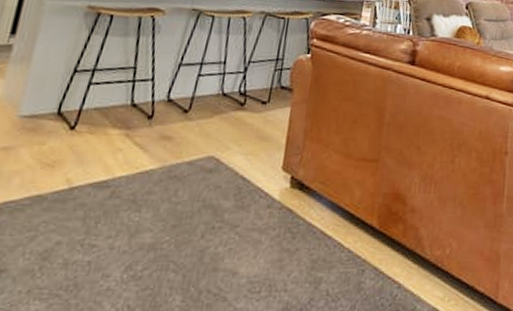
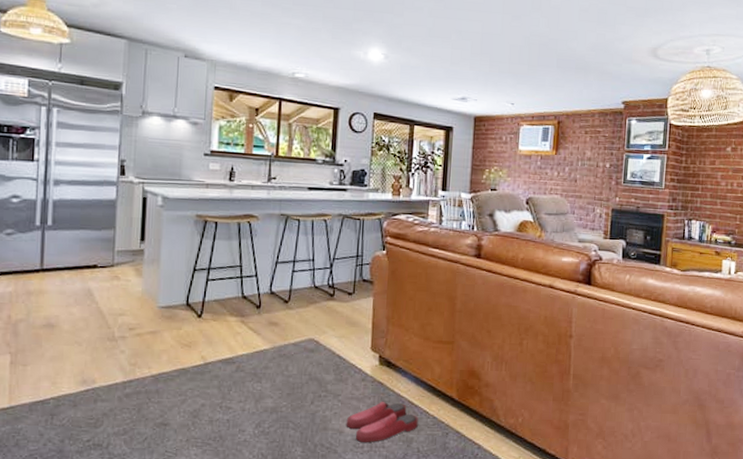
slippers: none [241,232,331,285] -> present [346,401,418,442]

